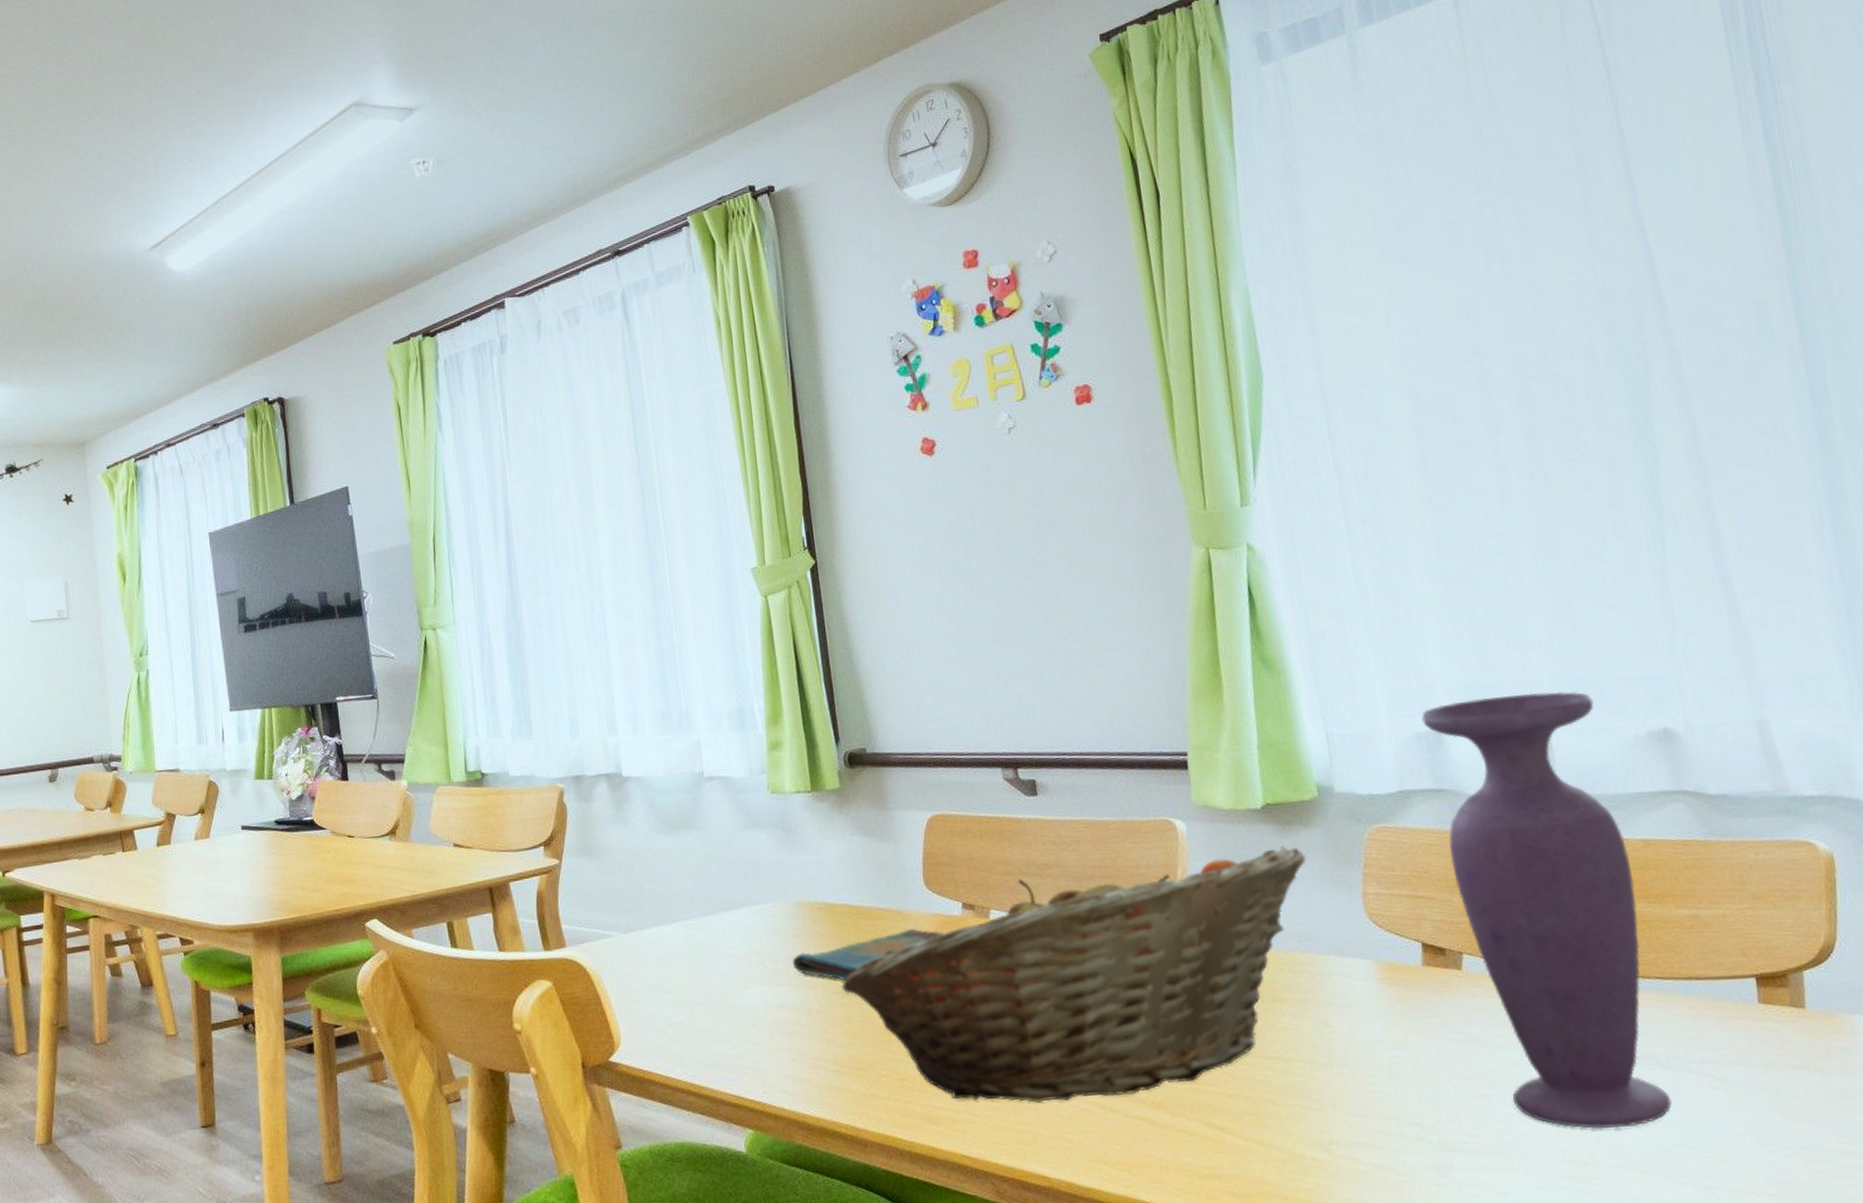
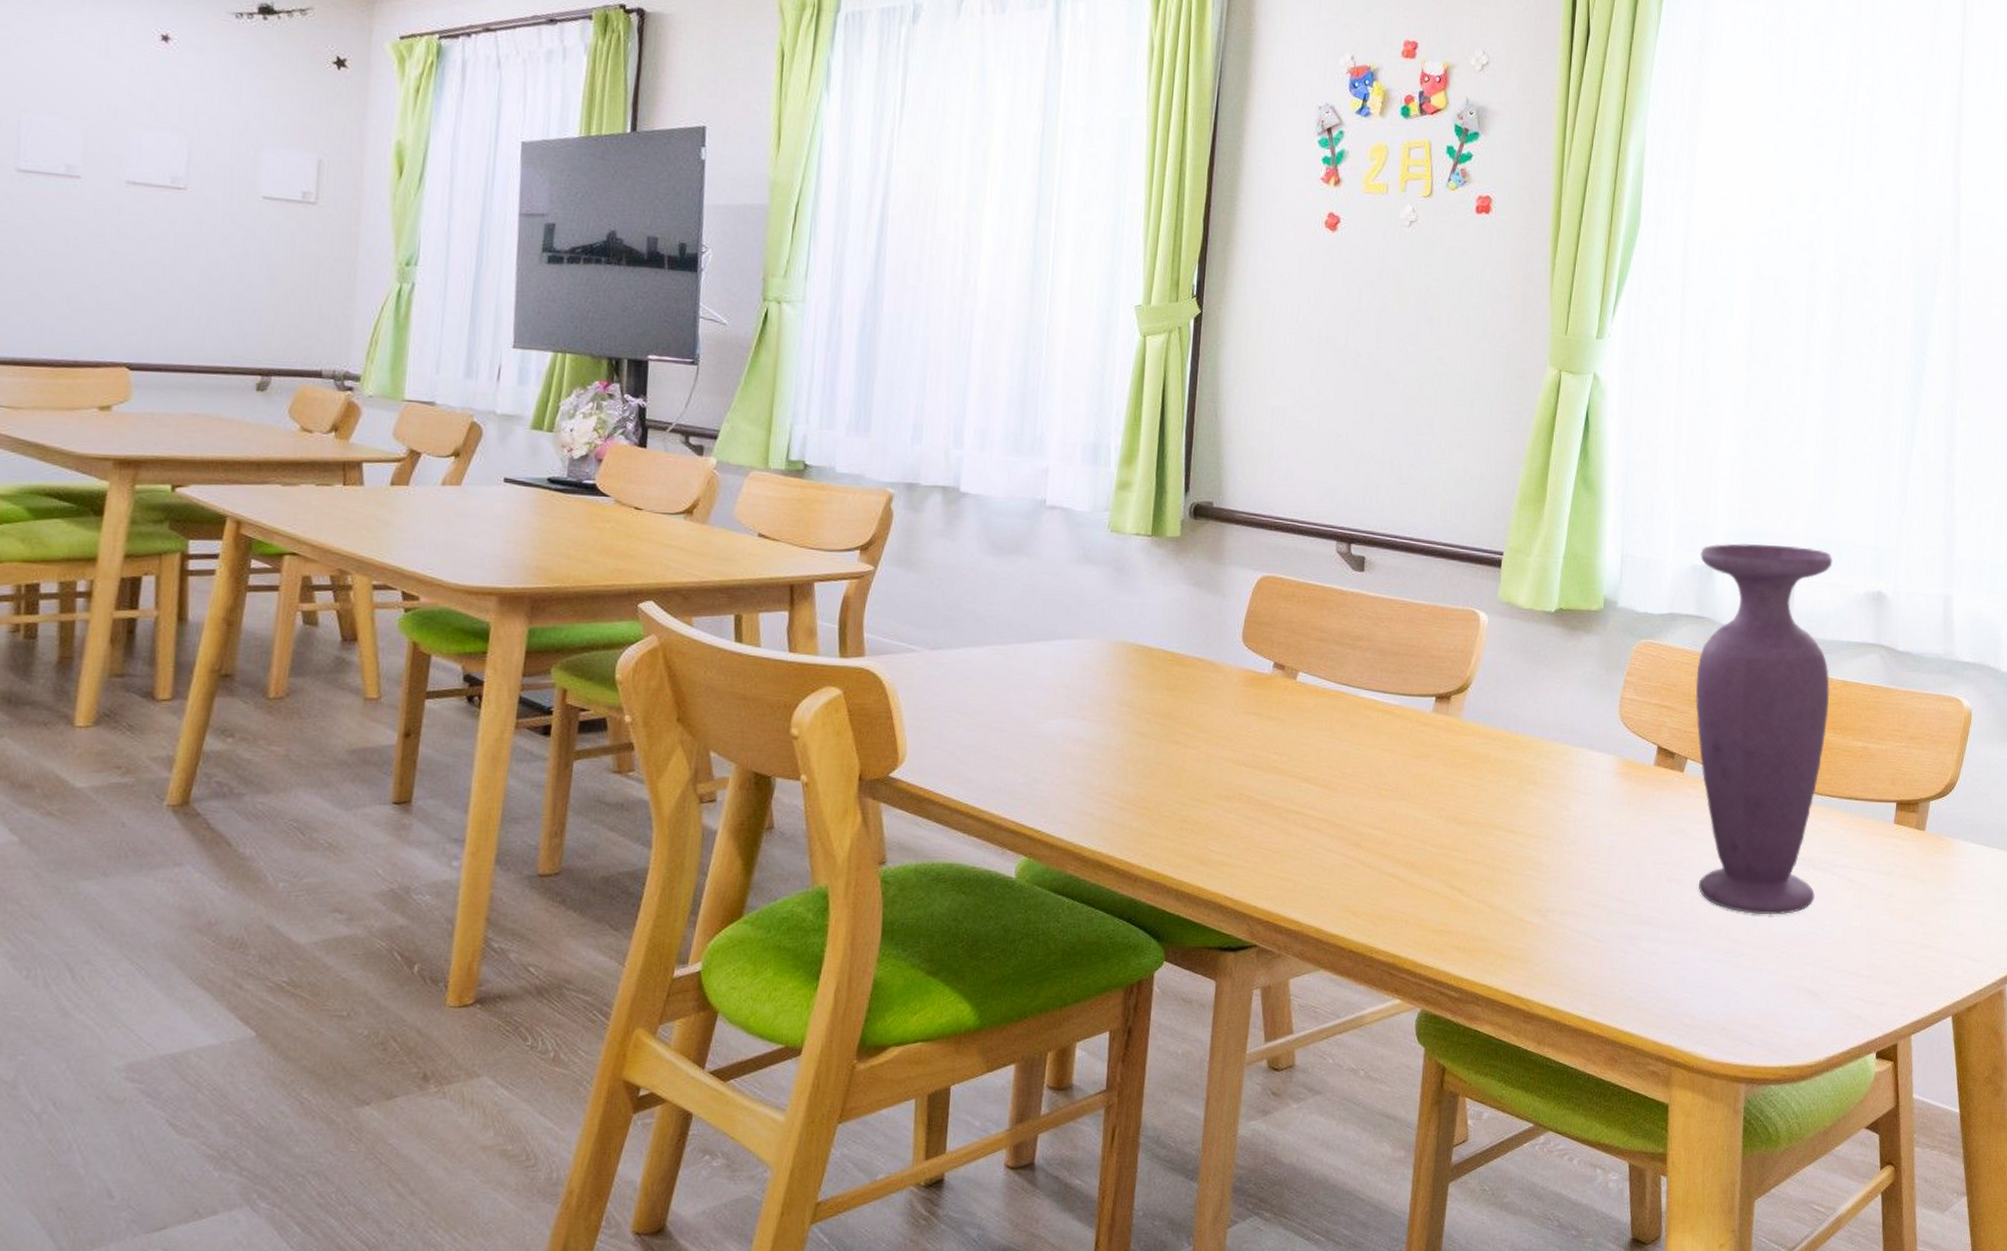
dish towel: present [792,928,943,981] -> none [1098,680,1250,723]
fruit basket: present [842,846,1306,1103] -> none [1143,646,1582,854]

